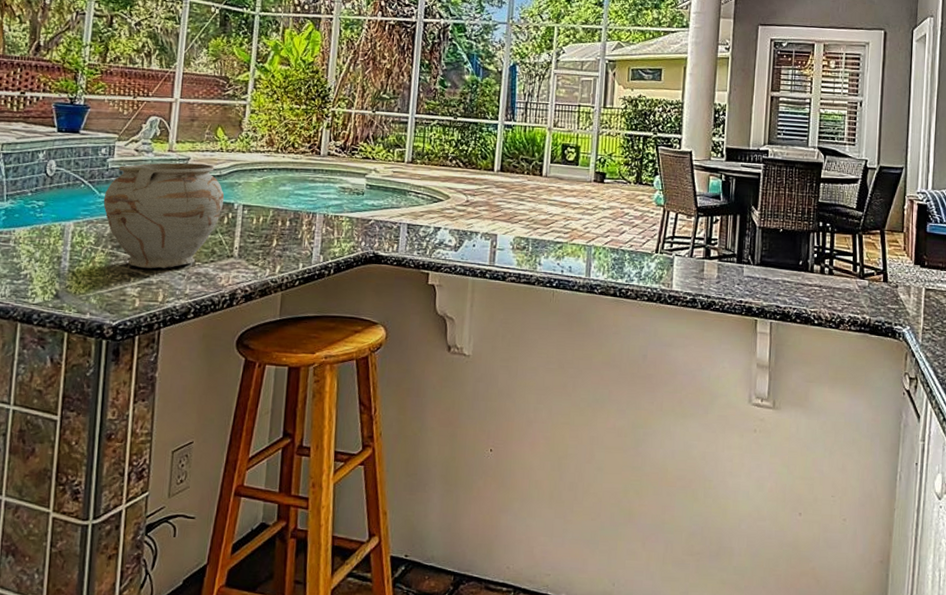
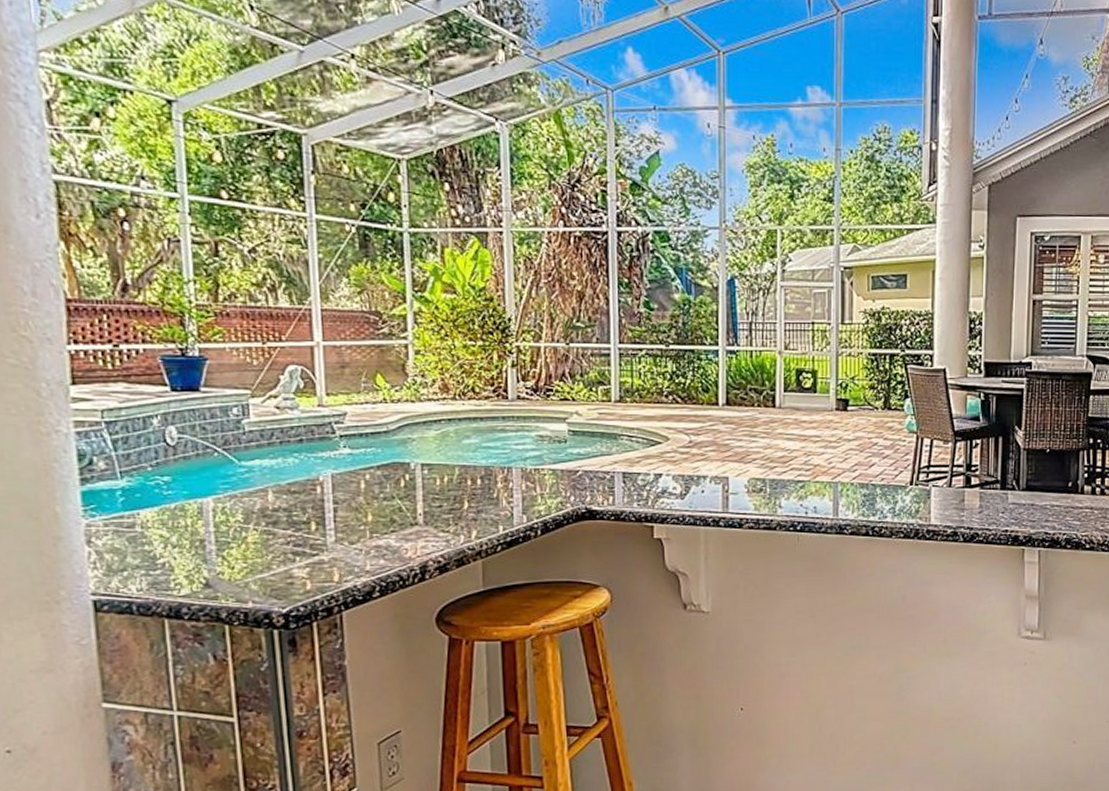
ceramic pot: present [103,162,225,269] -> none [245,419,397,546]

